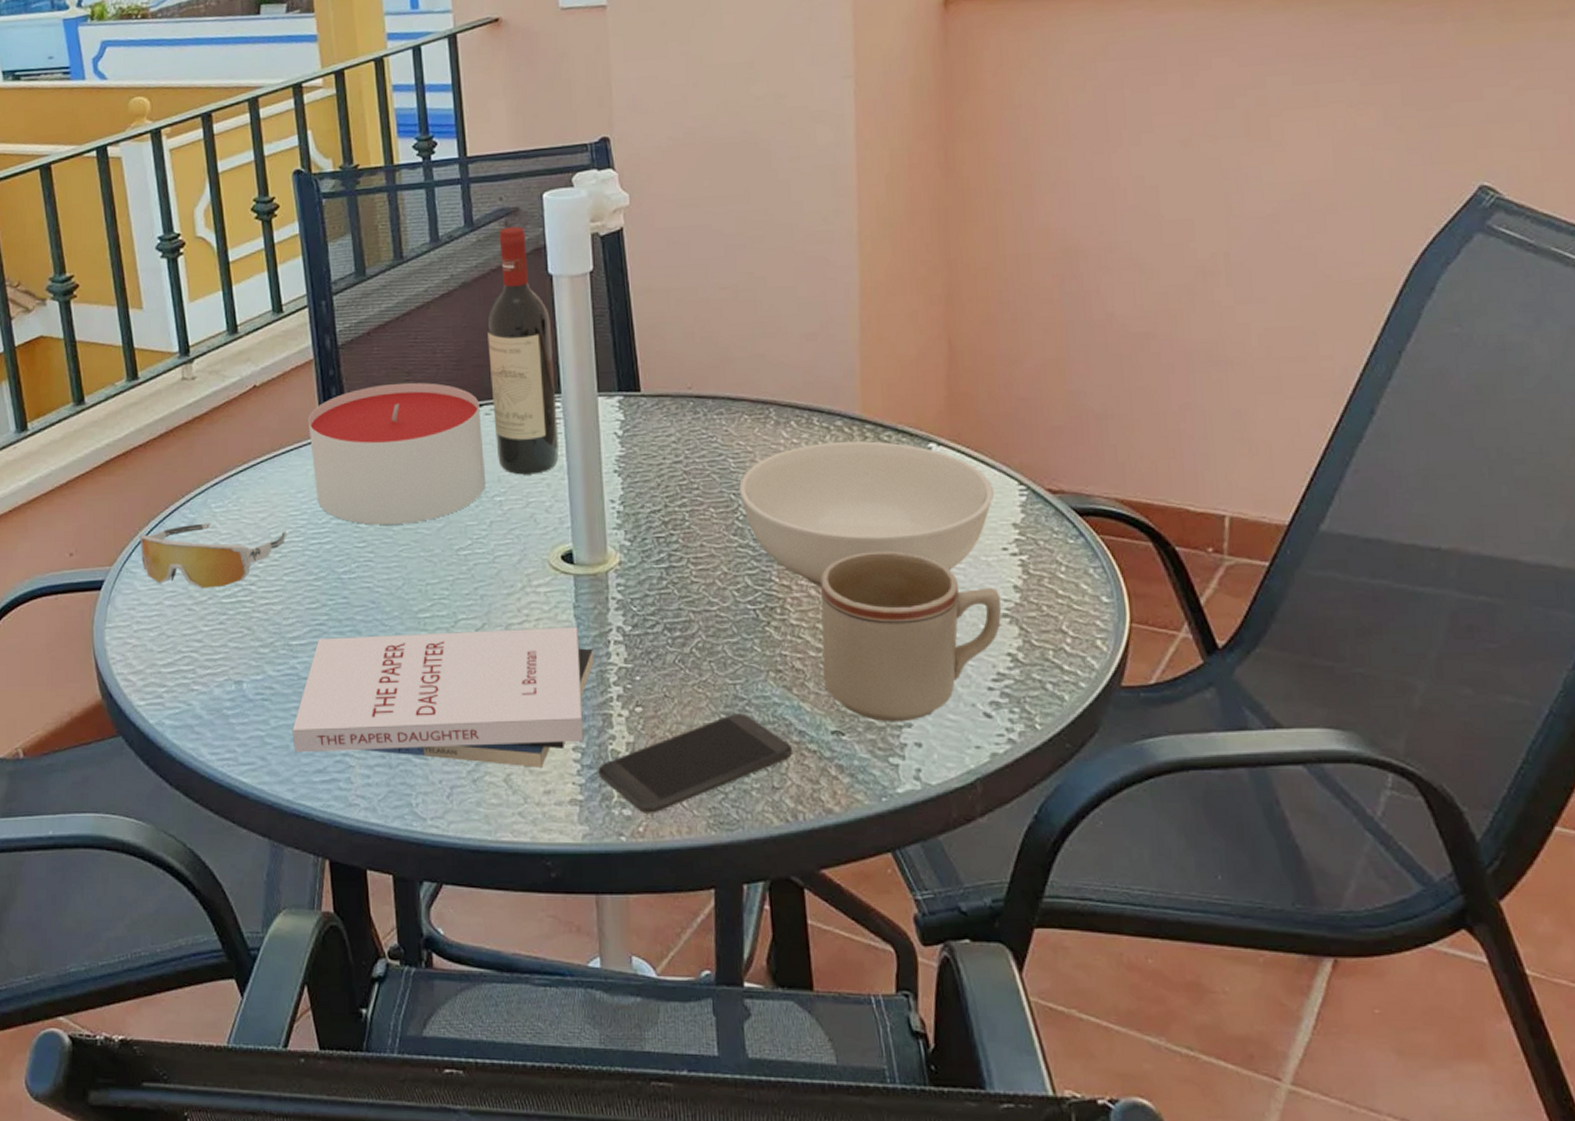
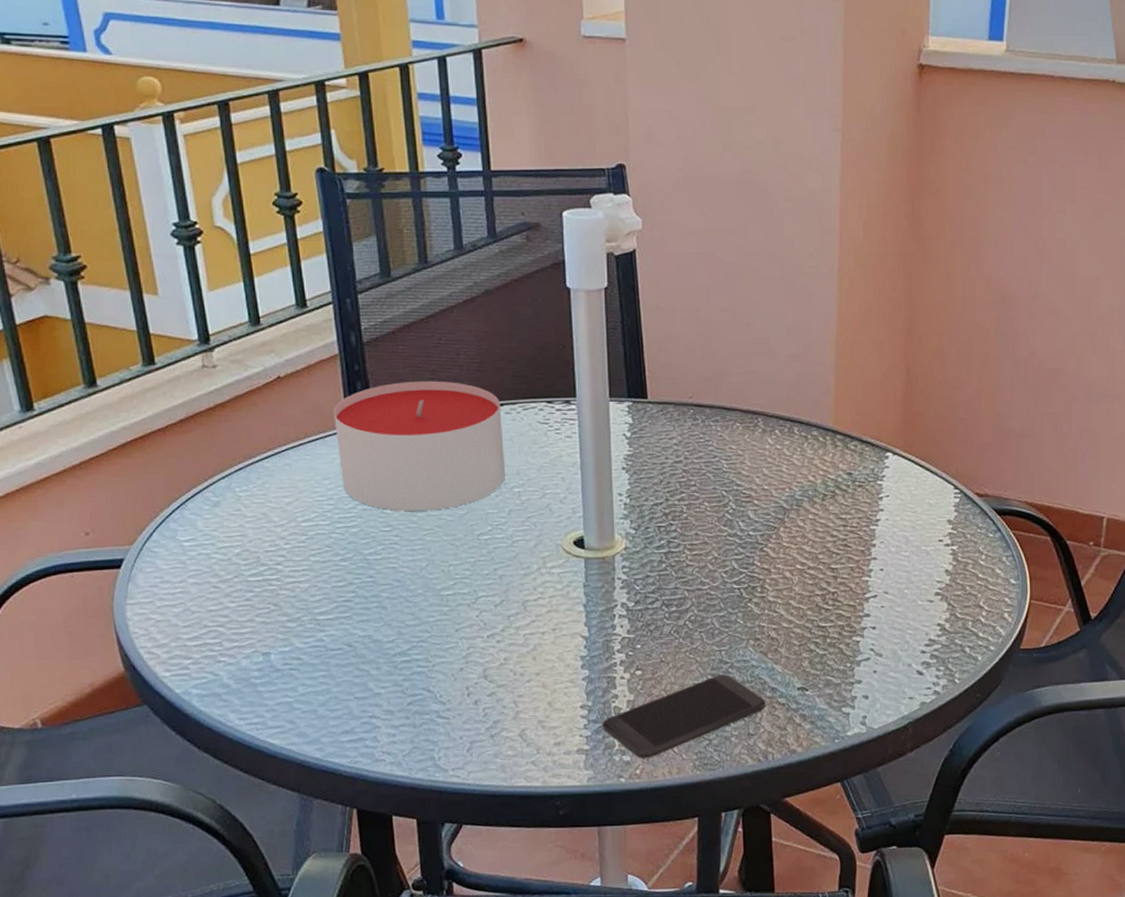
sunglasses: present [140,523,286,589] -> none [161,506,313,568]
books: present [292,626,593,768] -> none [320,603,600,724]
wine bottle: present [487,226,559,475] -> none [508,241,573,469]
bowl: present [739,441,994,587] -> none [730,448,934,570]
mug: present [820,551,1002,722] -> none [793,541,936,680]

